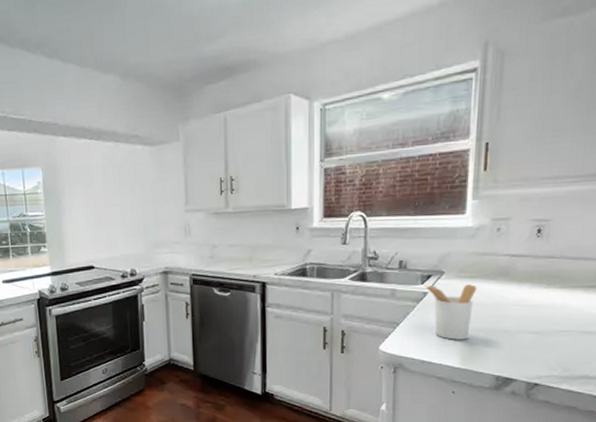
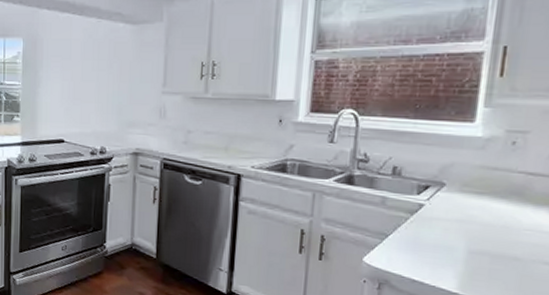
utensil holder: present [425,284,477,340] -> none [421,197,484,262]

